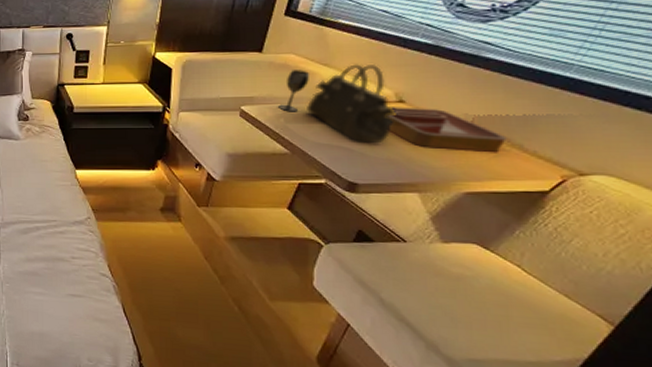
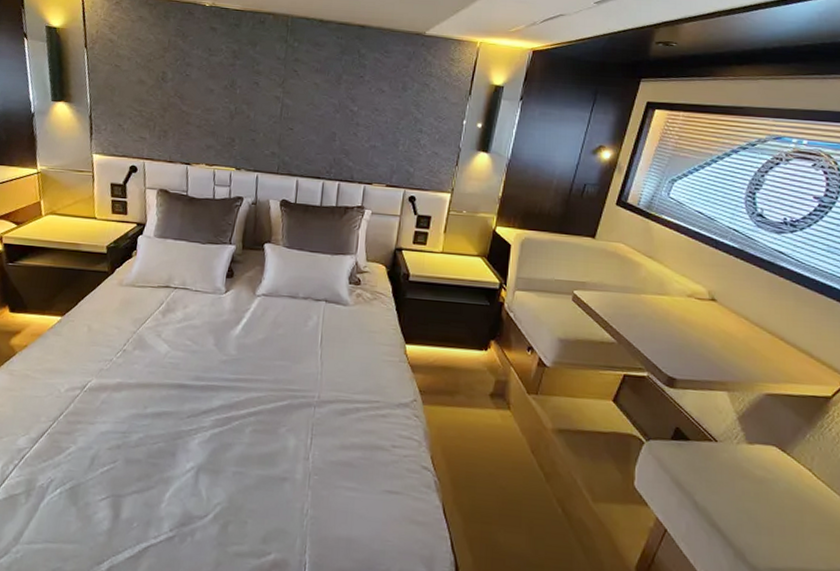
wine glass: present [279,70,310,112] -> none [608,259,637,301]
shoulder bag: present [305,64,398,144] -> none [632,259,710,339]
decorative tray: present [387,104,507,153] -> none [702,301,798,357]

